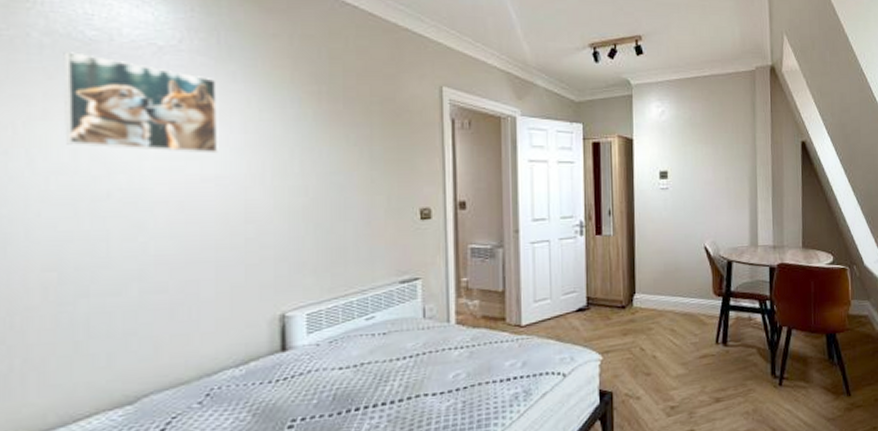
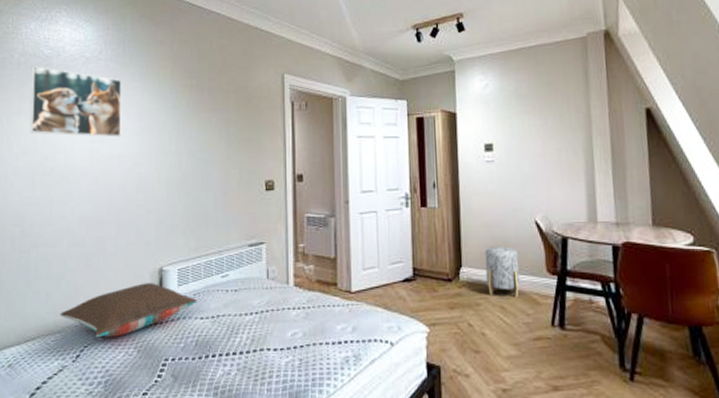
pillow: none [132,332,335,404] -> present [60,283,198,337]
stool: none [657,271,689,320] -> present [484,246,520,298]

